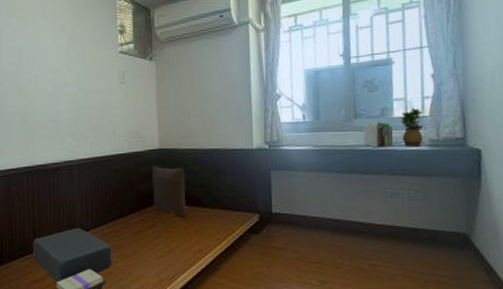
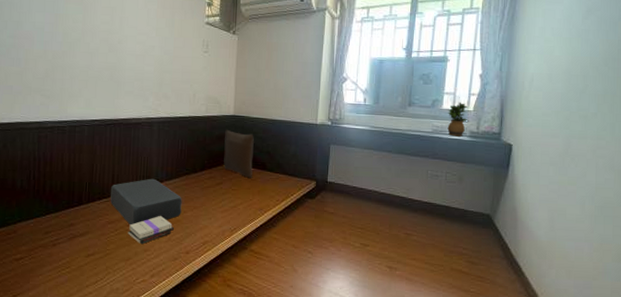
books: present [363,121,393,148] -> none [415,110,441,134]

